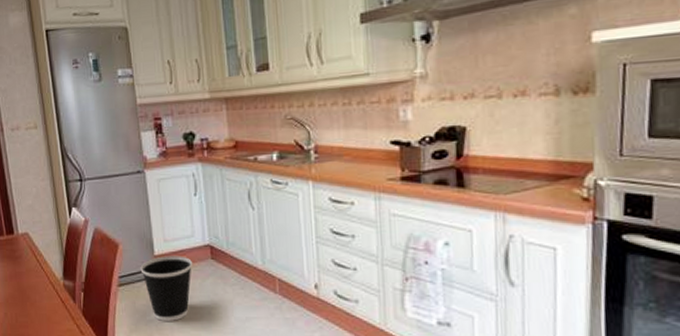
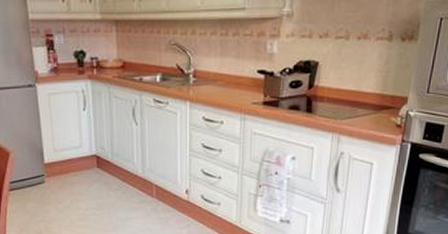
wastebasket: present [140,256,193,321] -> none [31,164,81,221]

